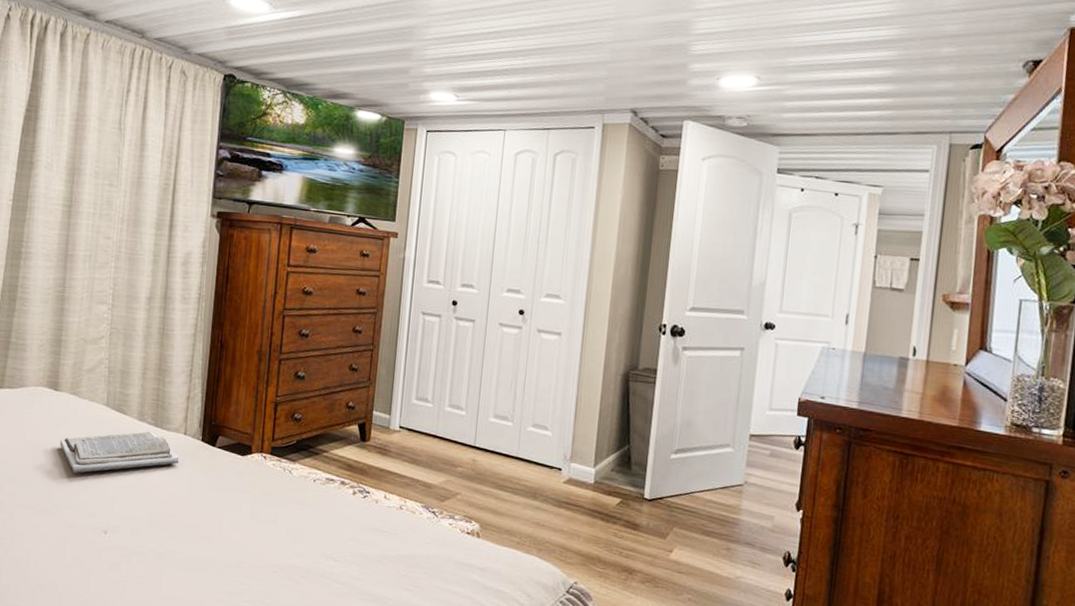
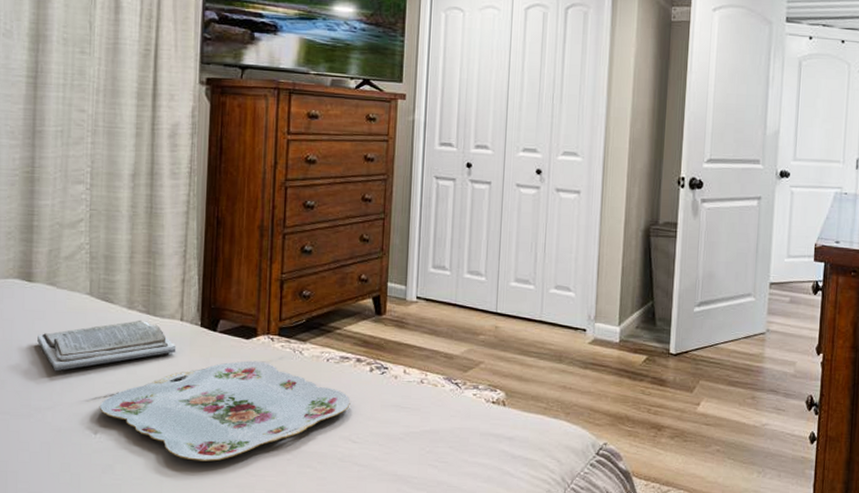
serving tray: none [109,476,334,567] -> present [99,360,351,462]

